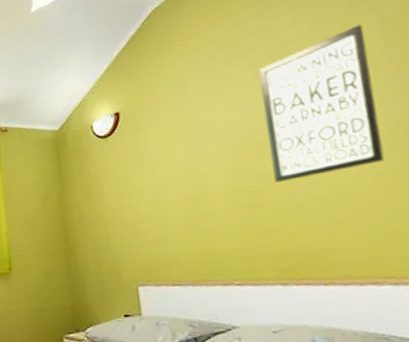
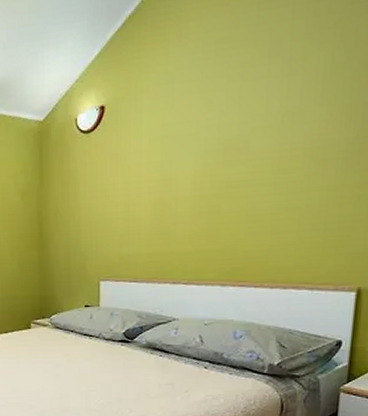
wall art: present [258,24,385,182] -> none [236,26,356,191]

